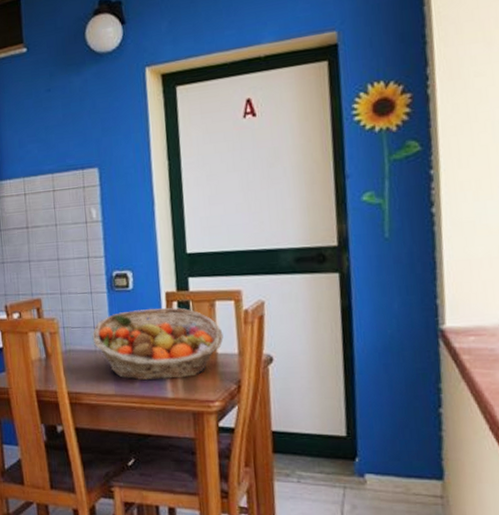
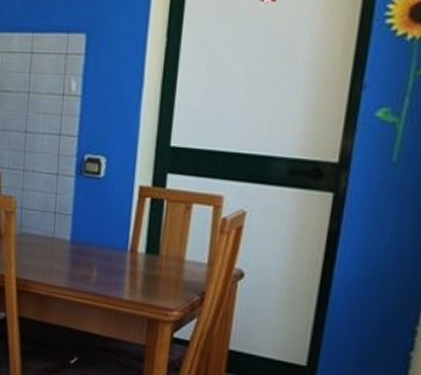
fruit basket: present [92,307,224,380] -> none [51,200,195,281]

